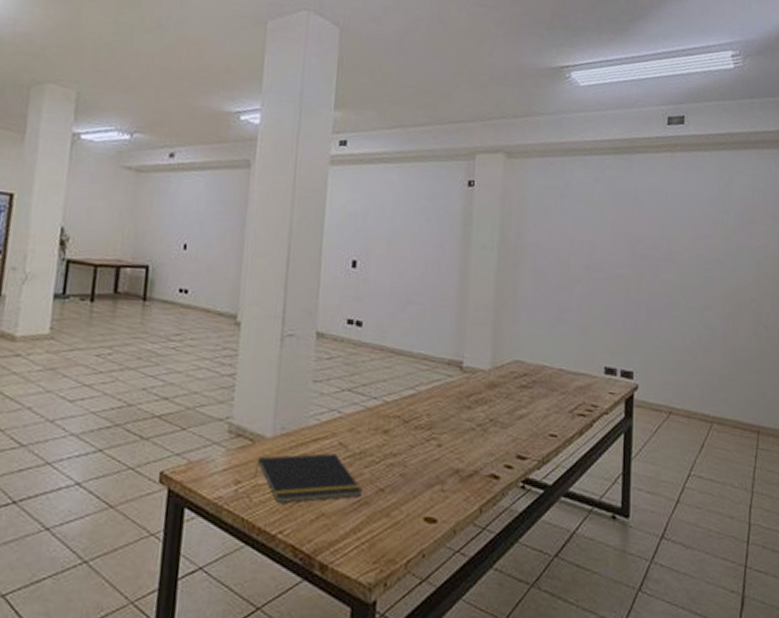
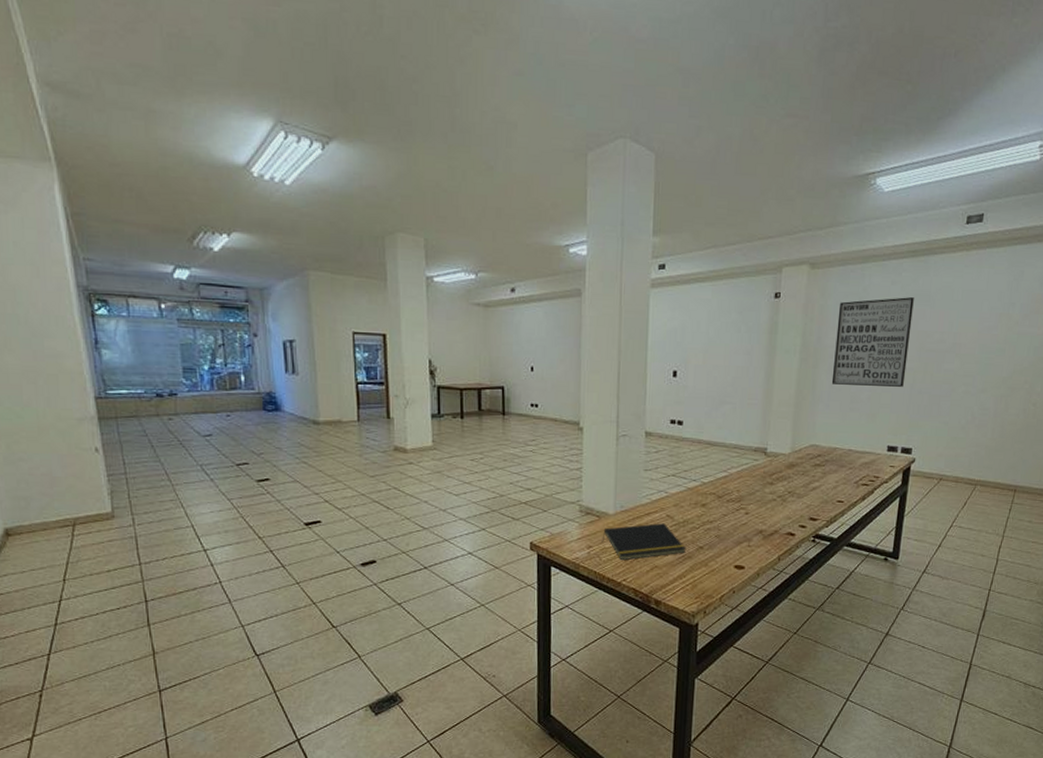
wall art: none [535,195,620,297] -> present [831,297,914,387]

